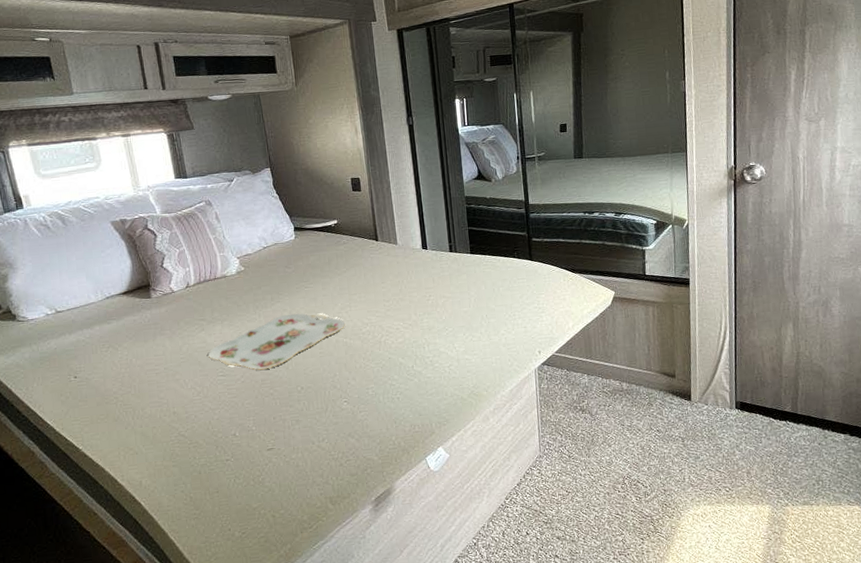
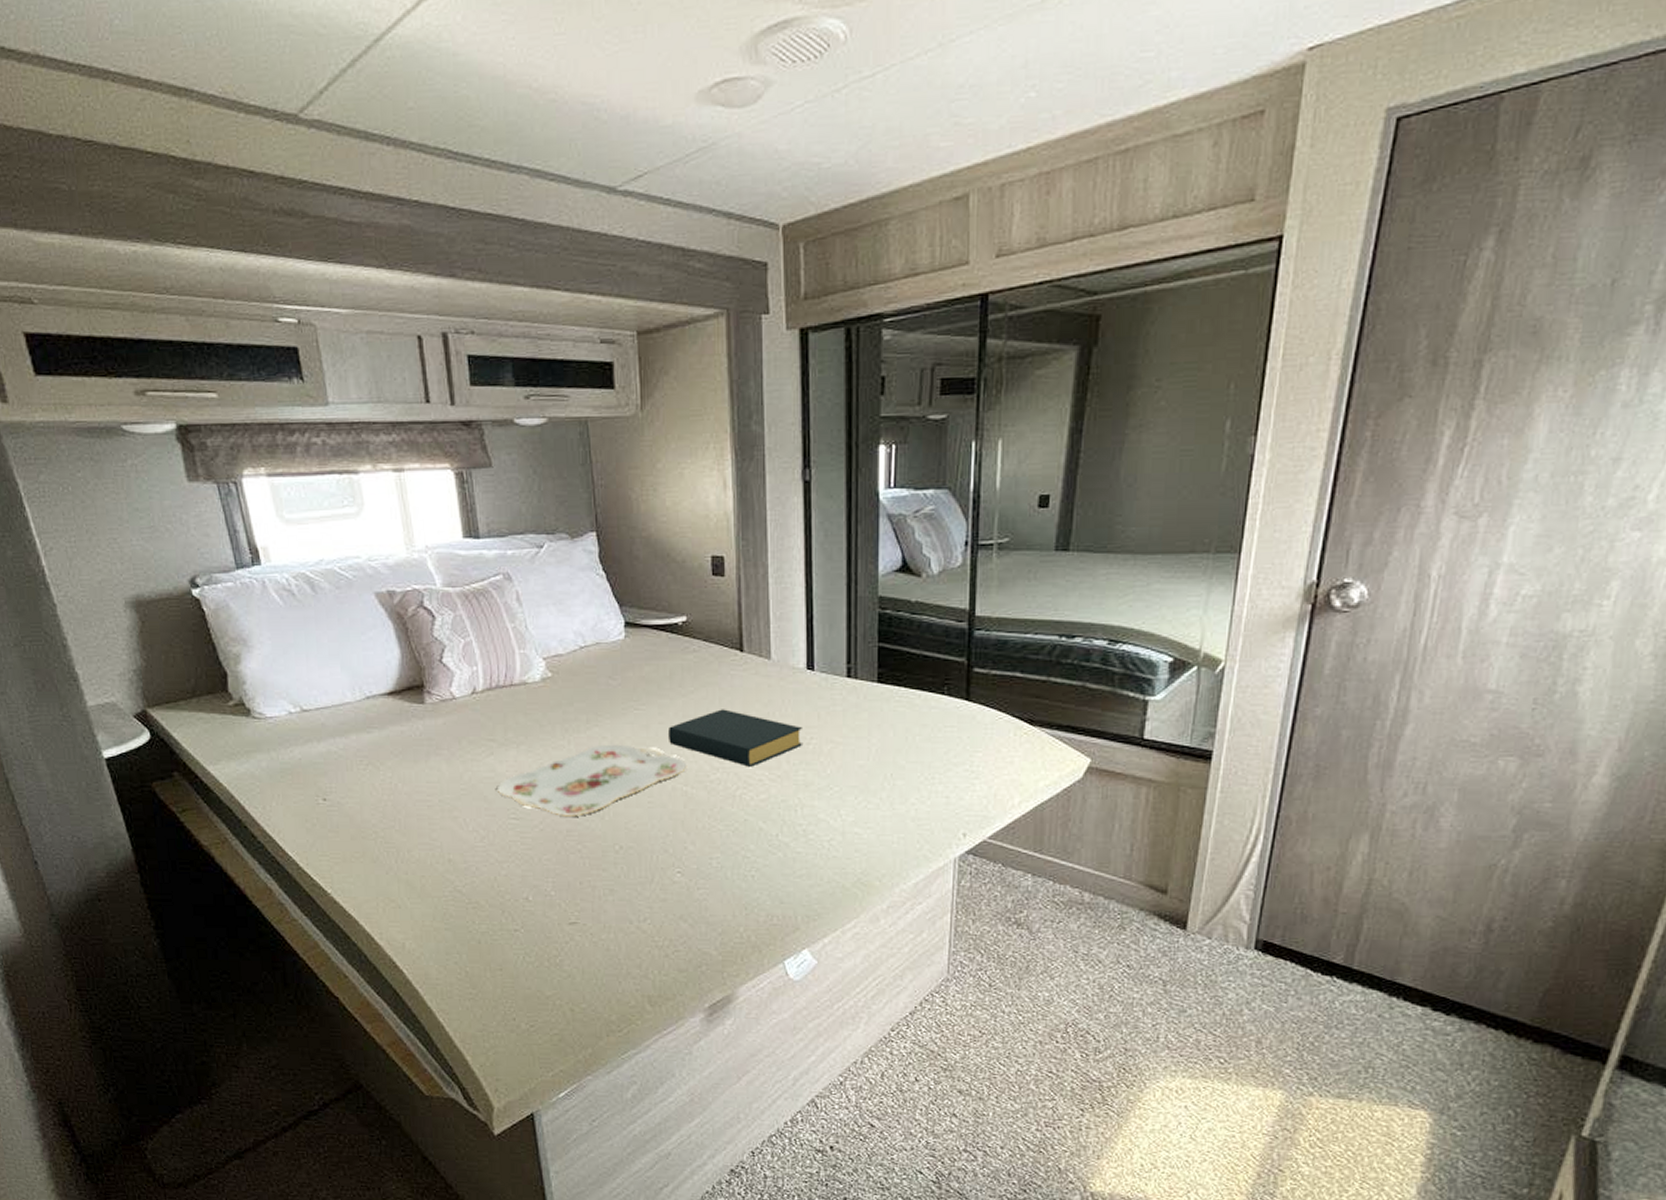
hardback book: none [330,281,425,320] -> present [667,709,804,767]

